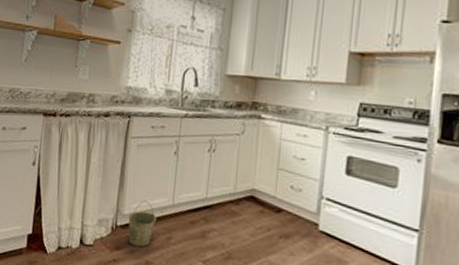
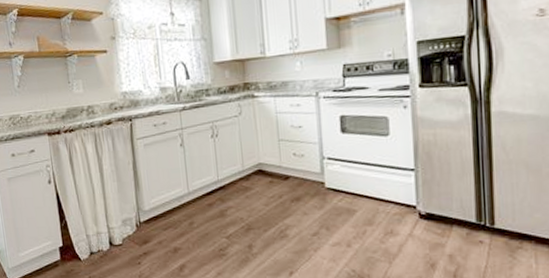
bucket: present [128,200,157,247] -> none [149,194,176,237]

